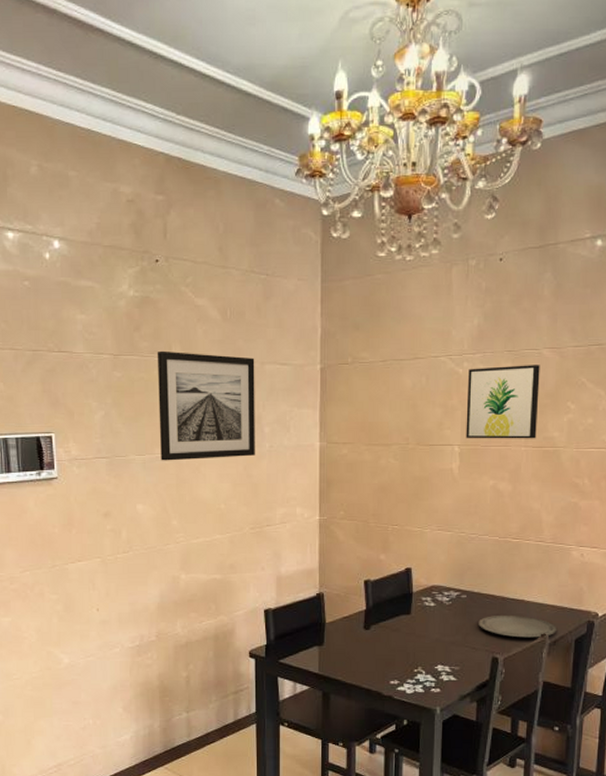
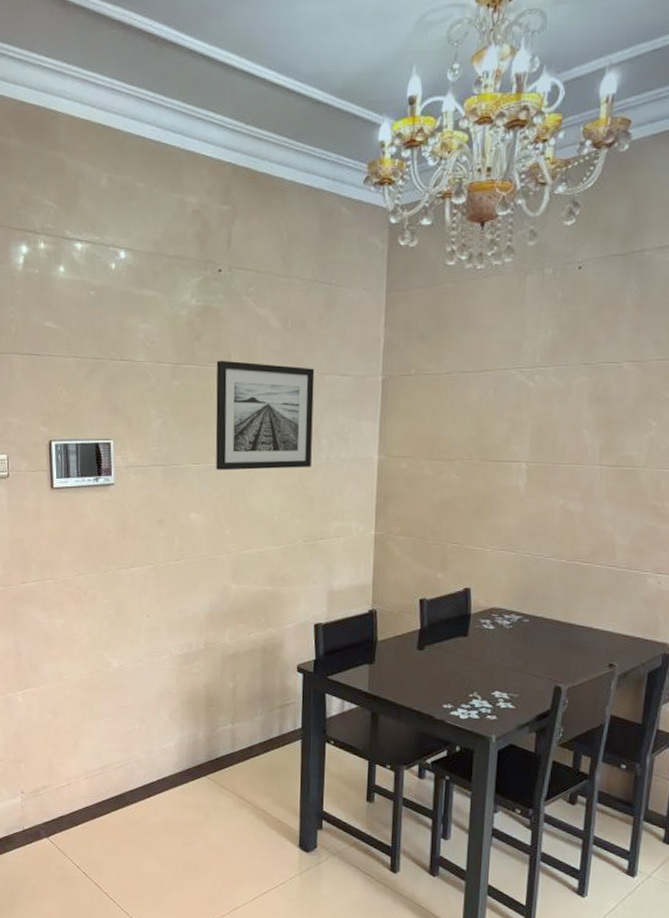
wall art: present [466,365,540,439] -> none [534,379,619,457]
plate: present [478,614,556,638] -> none [541,642,627,669]

